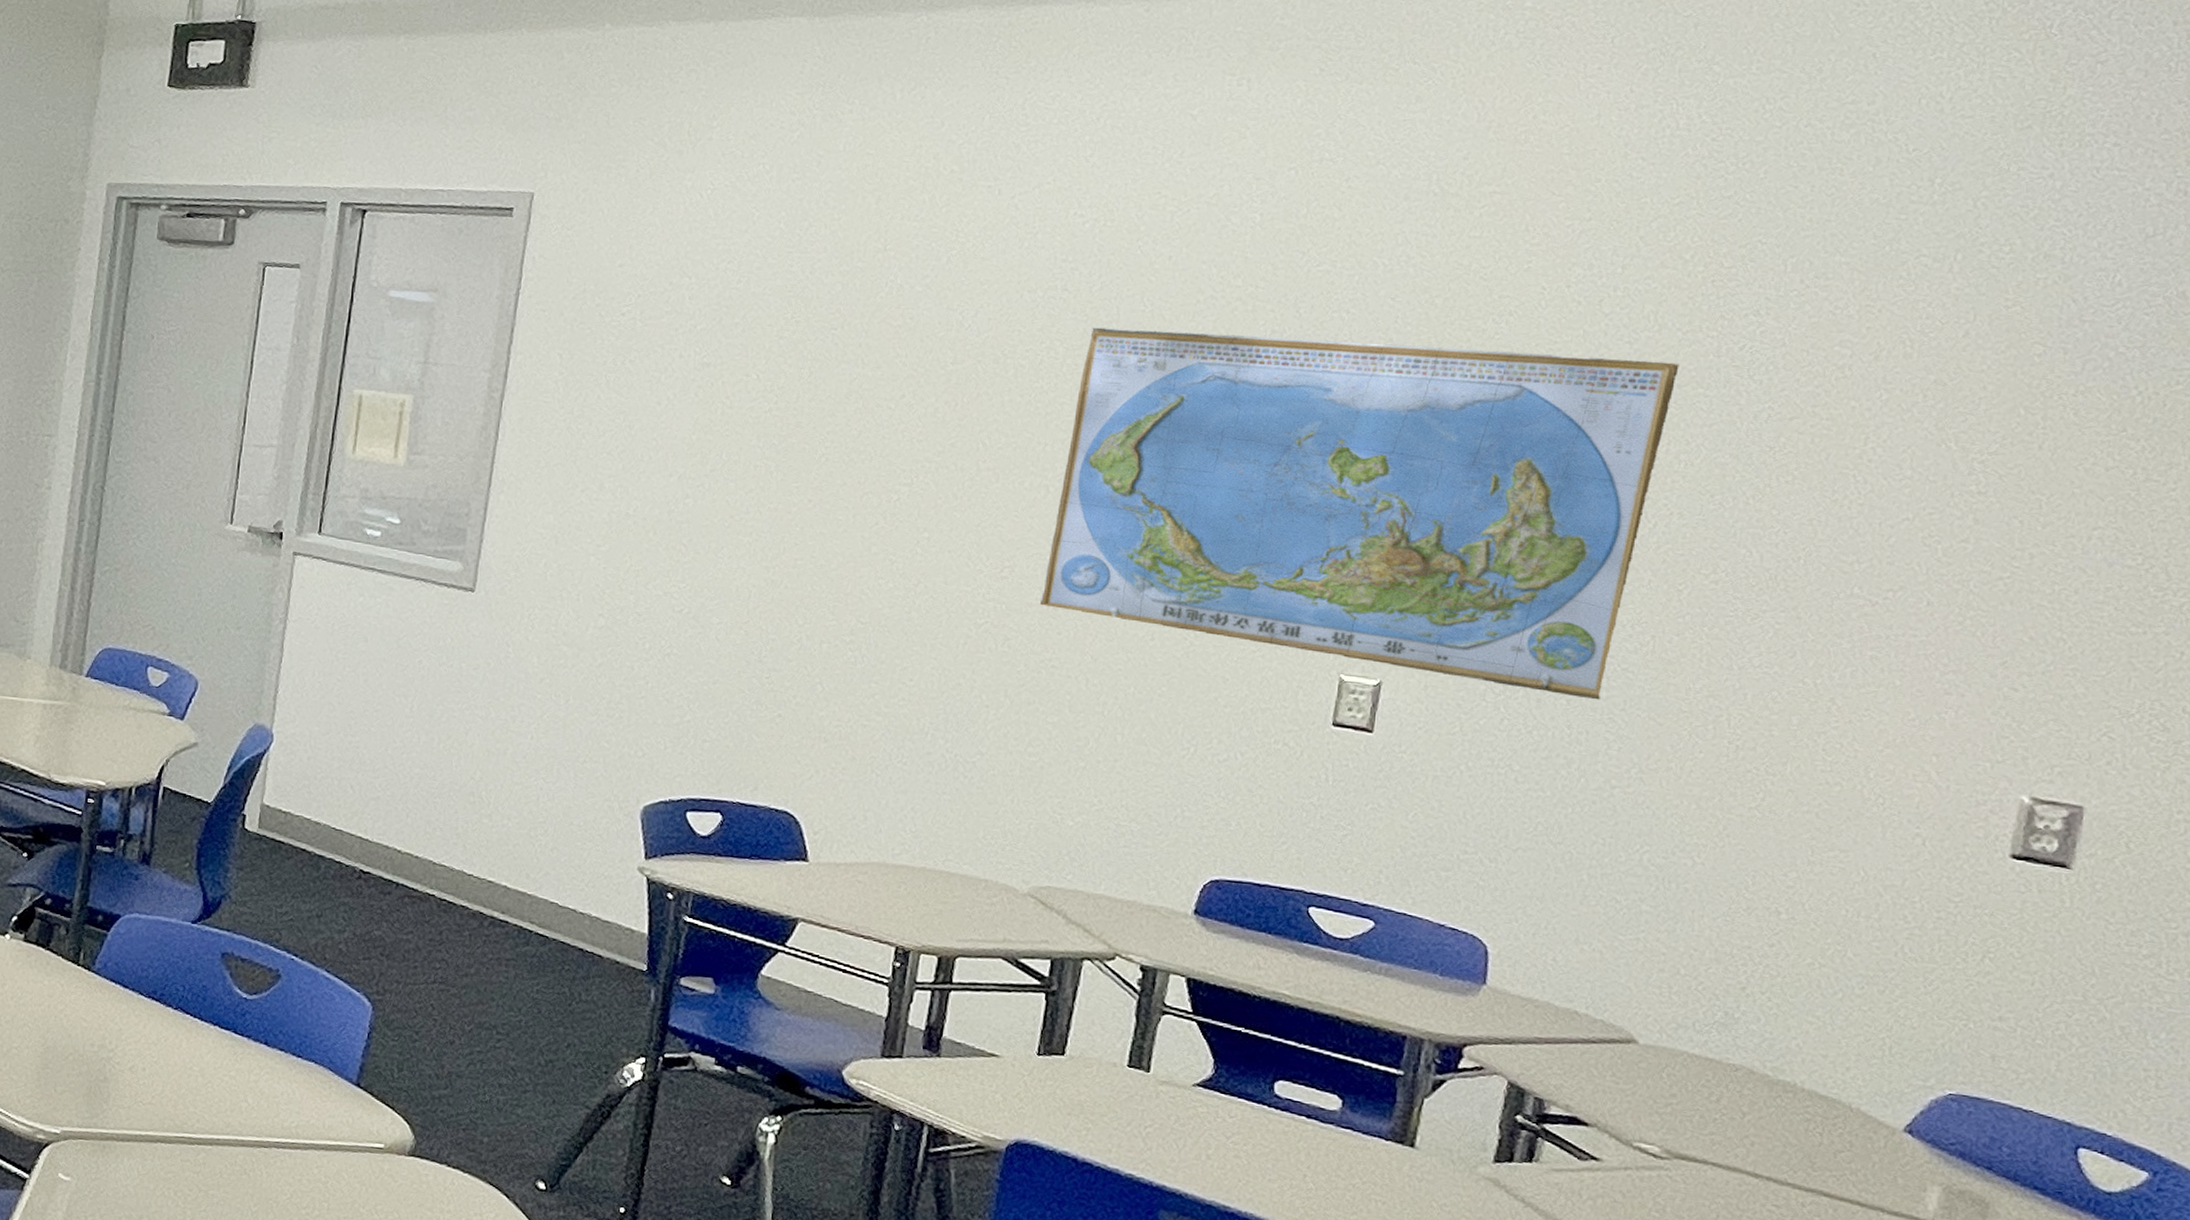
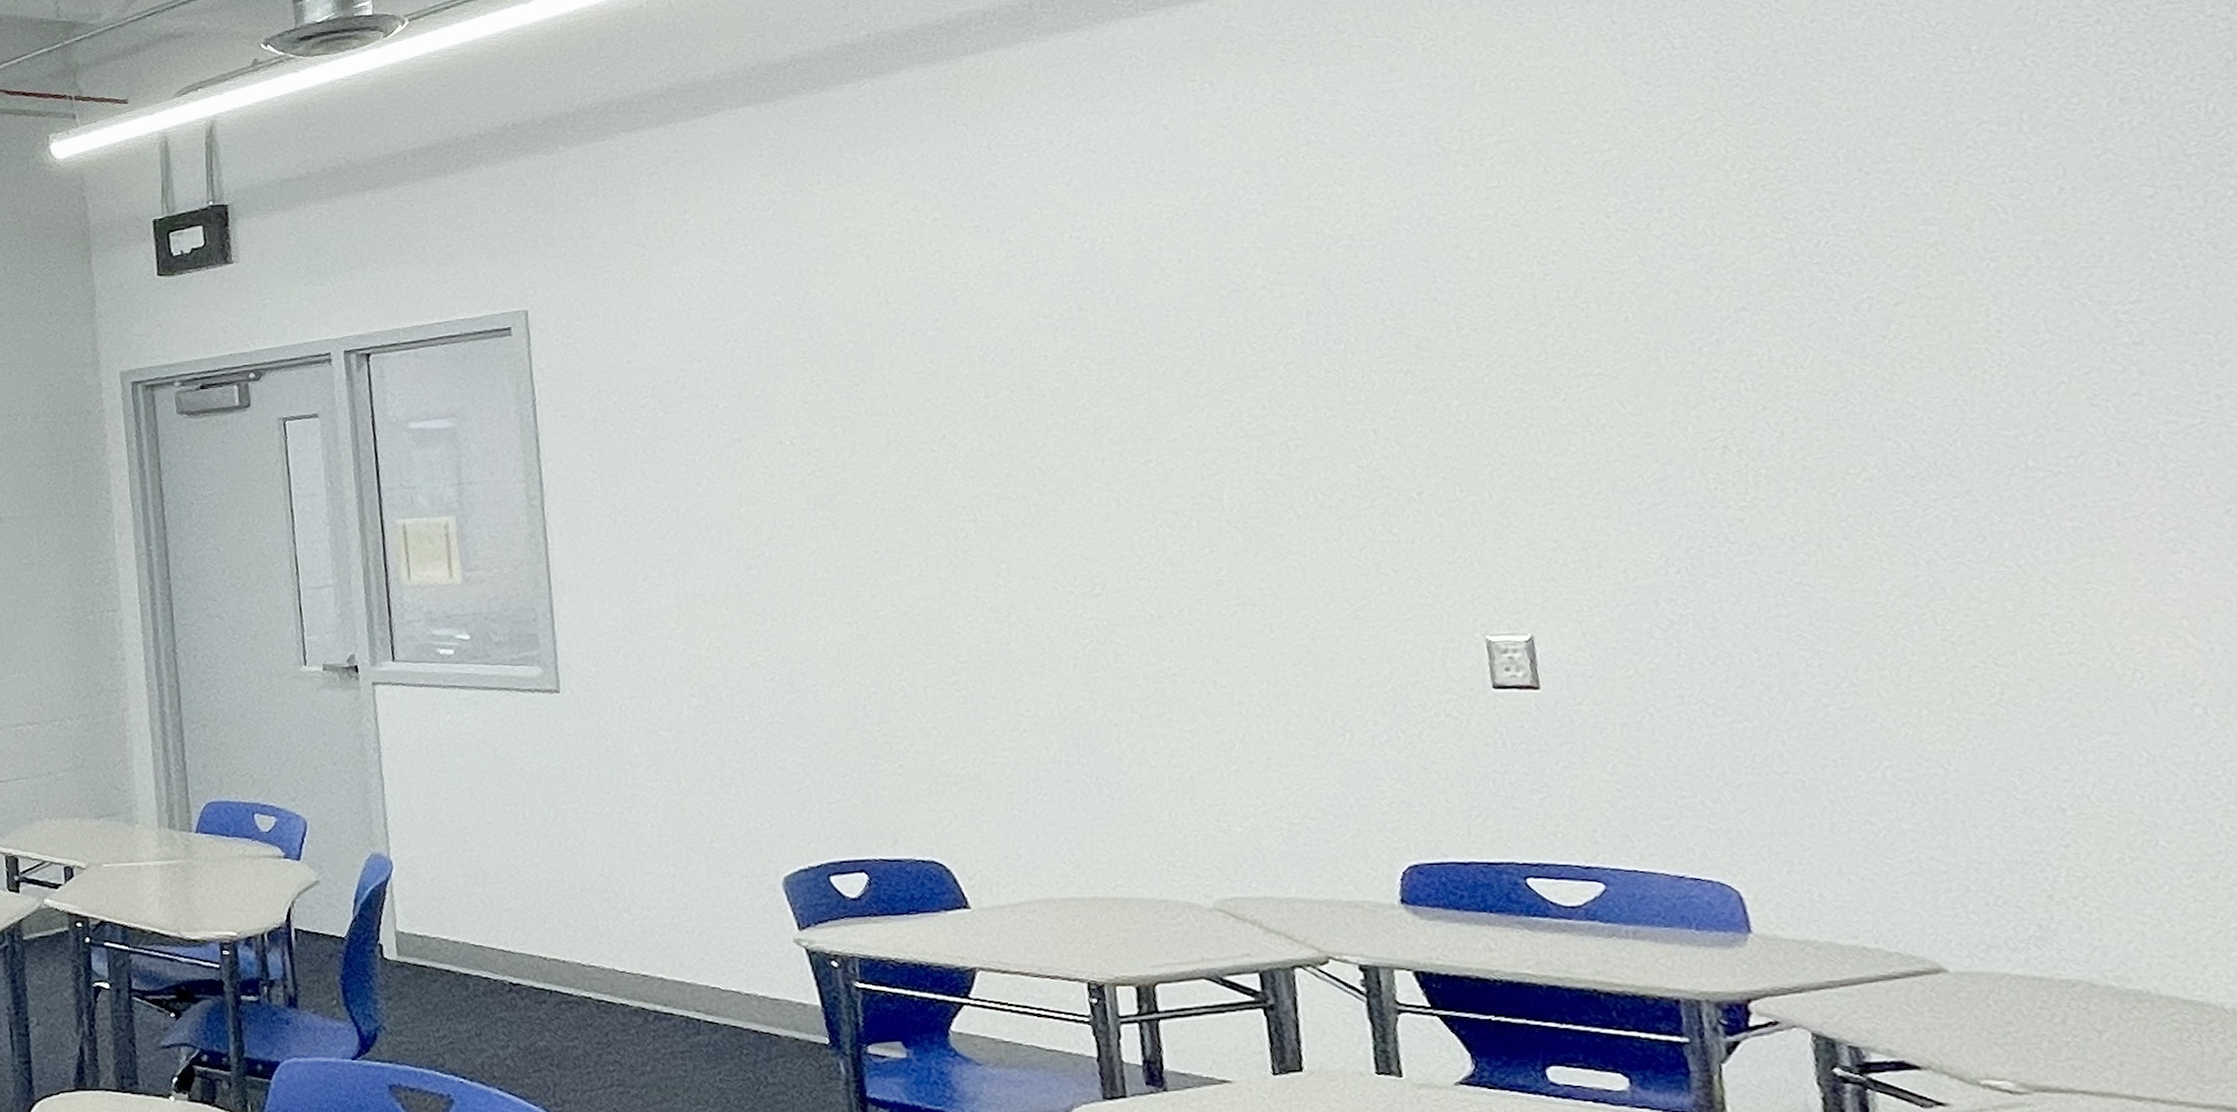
world map: present [1039,327,1679,700] -> none [1119,270,1781,620]

